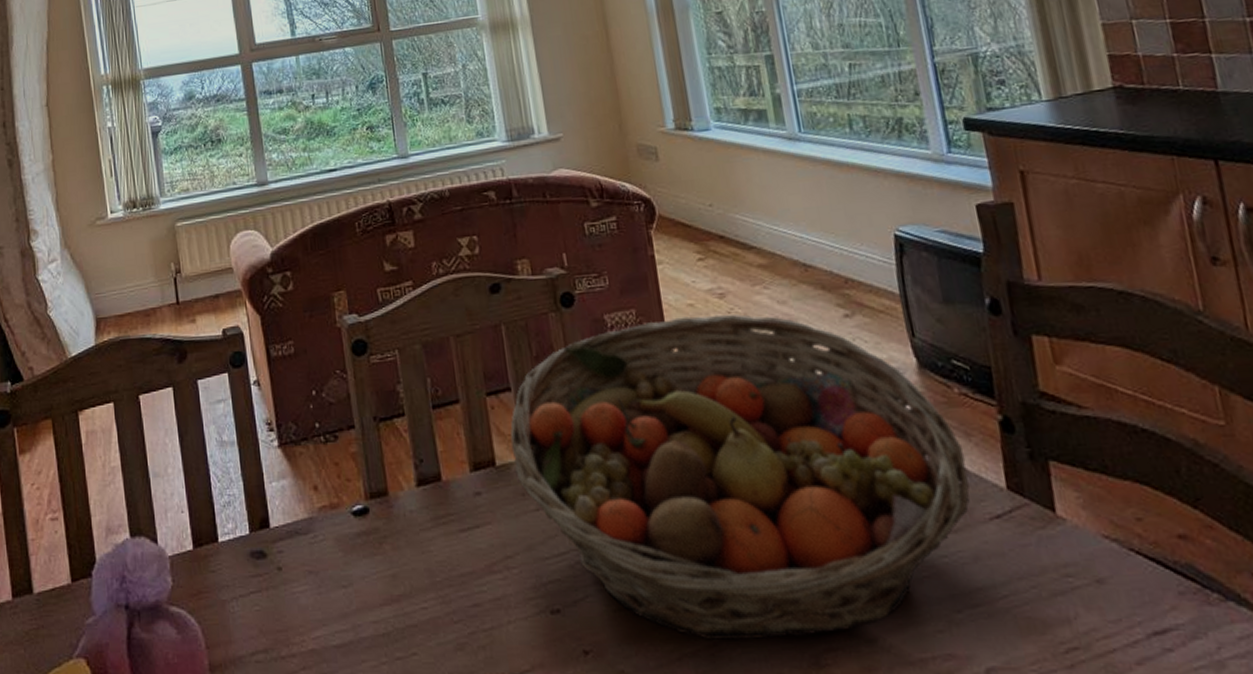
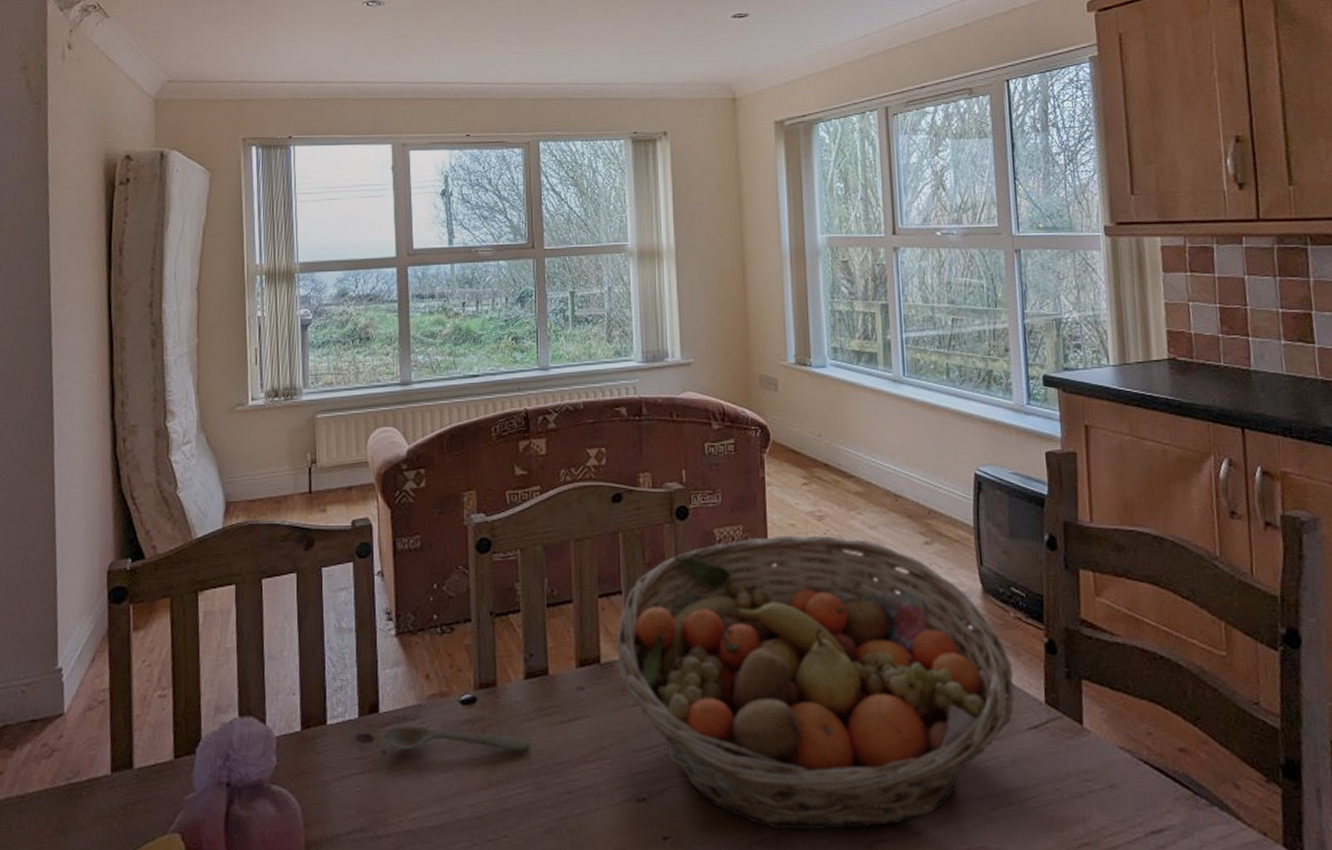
spoon: none [277,540,431,565] -> present [384,725,531,751]

